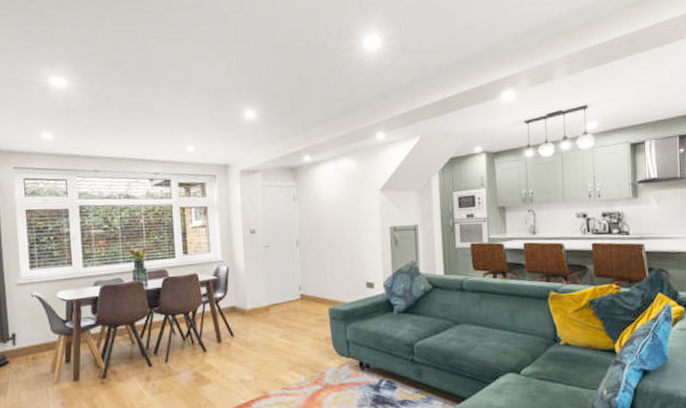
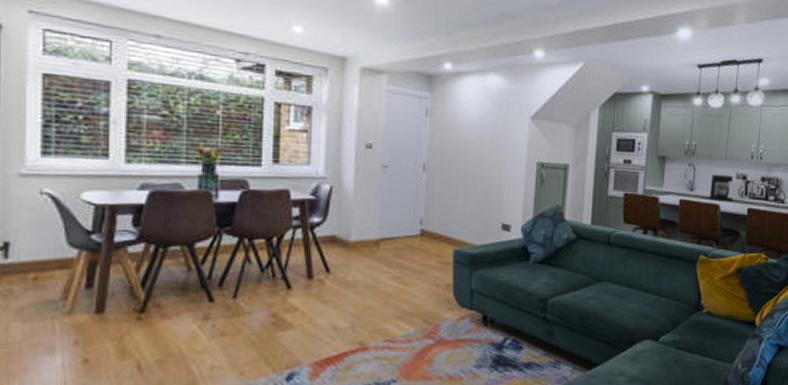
coffee maker: none [551,215,577,241] -> present [709,174,734,202]

